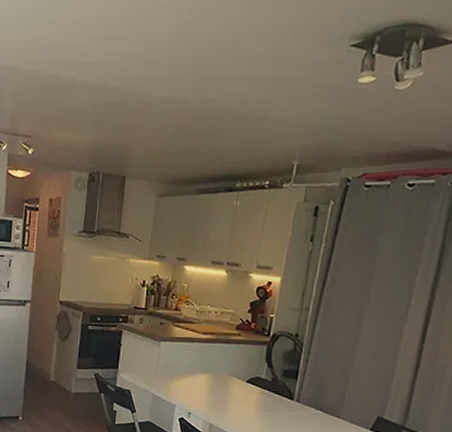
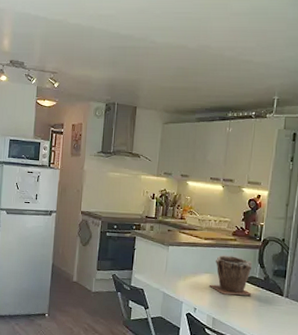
plant pot: none [206,351,259,399] -> present [208,254,253,296]

